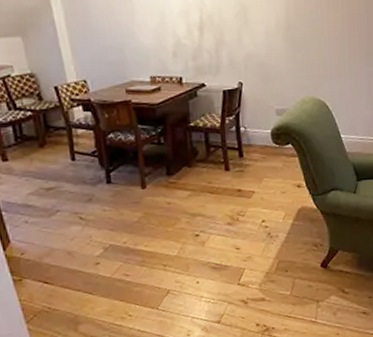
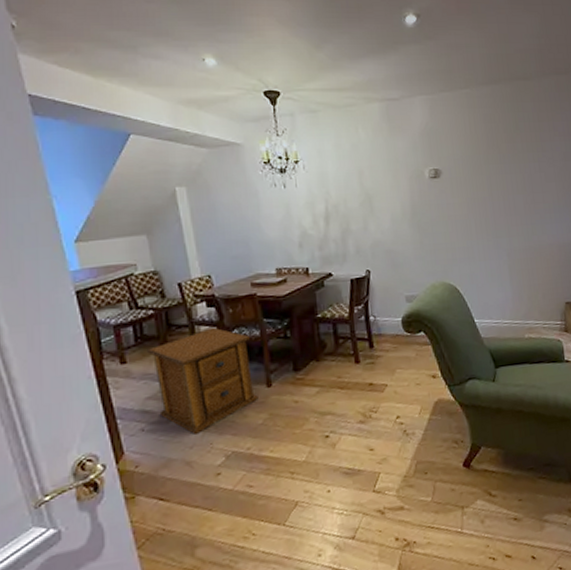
side table: none [27,131,134,228] -> present [147,327,258,435]

